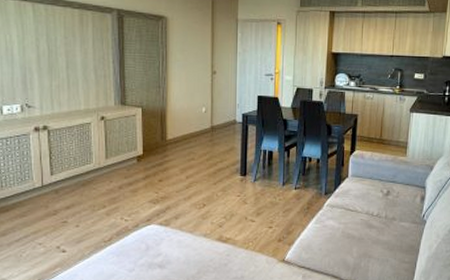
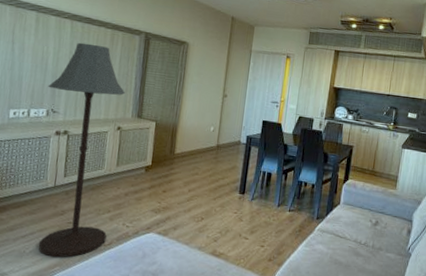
floor lamp: none [17,27,105,259] -> present [39,42,126,258]

